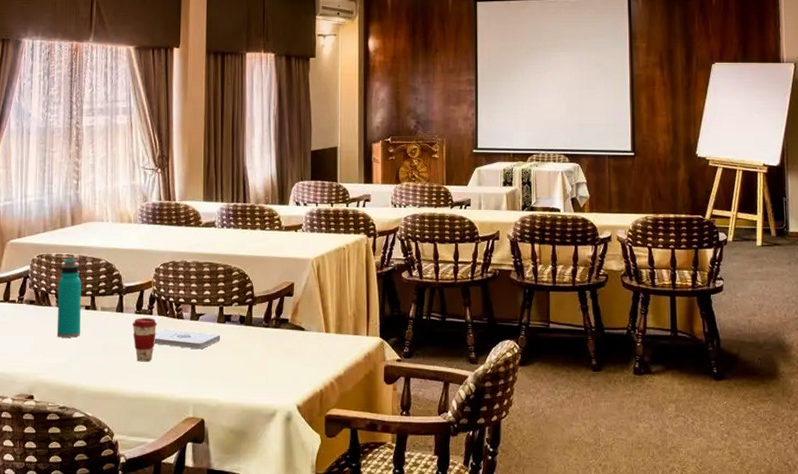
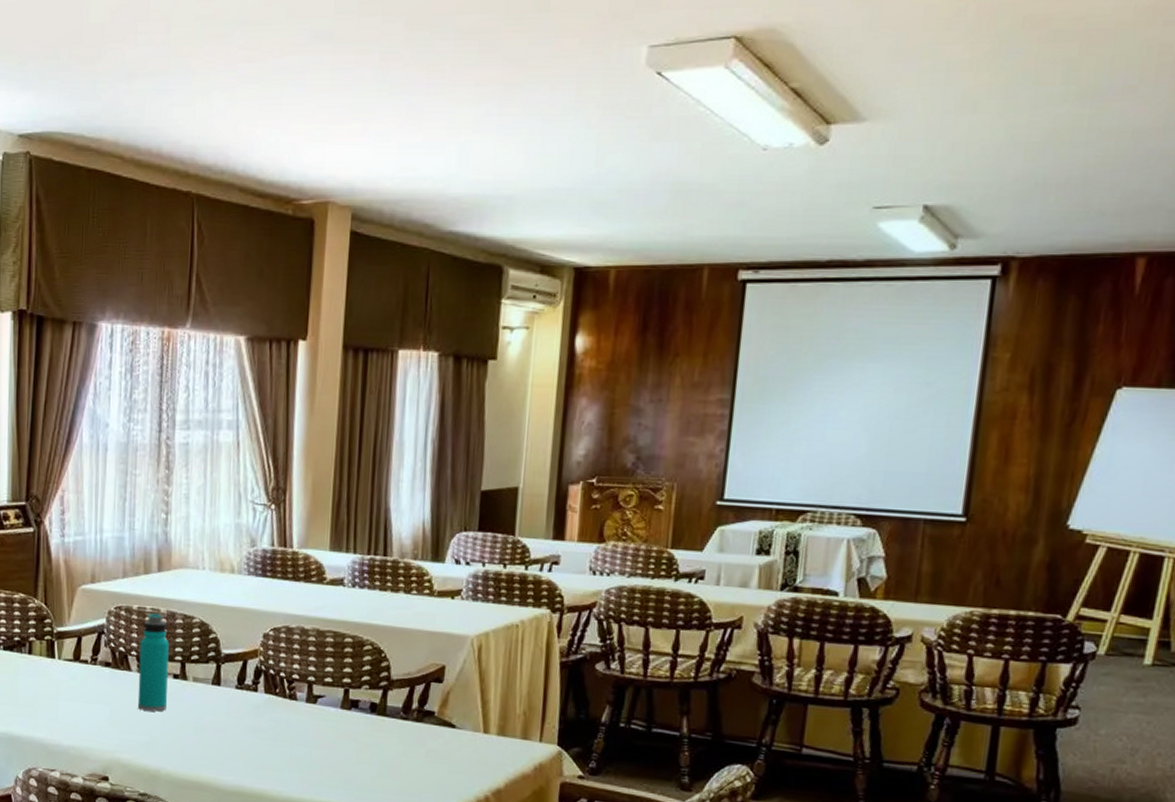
coffee cup: present [132,318,157,362] -> none [231,694,264,749]
notepad: present [154,329,221,350] -> none [258,711,344,740]

